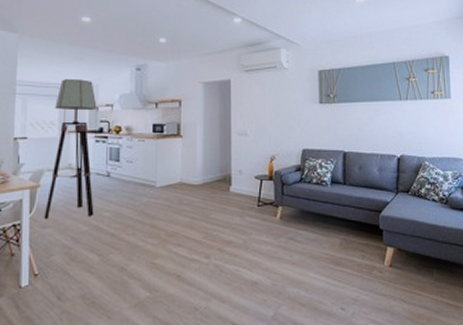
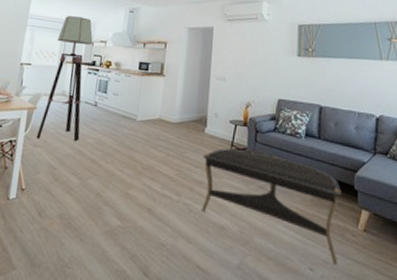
coffee table: none [230,205,368,300] -> present [201,148,341,264]

